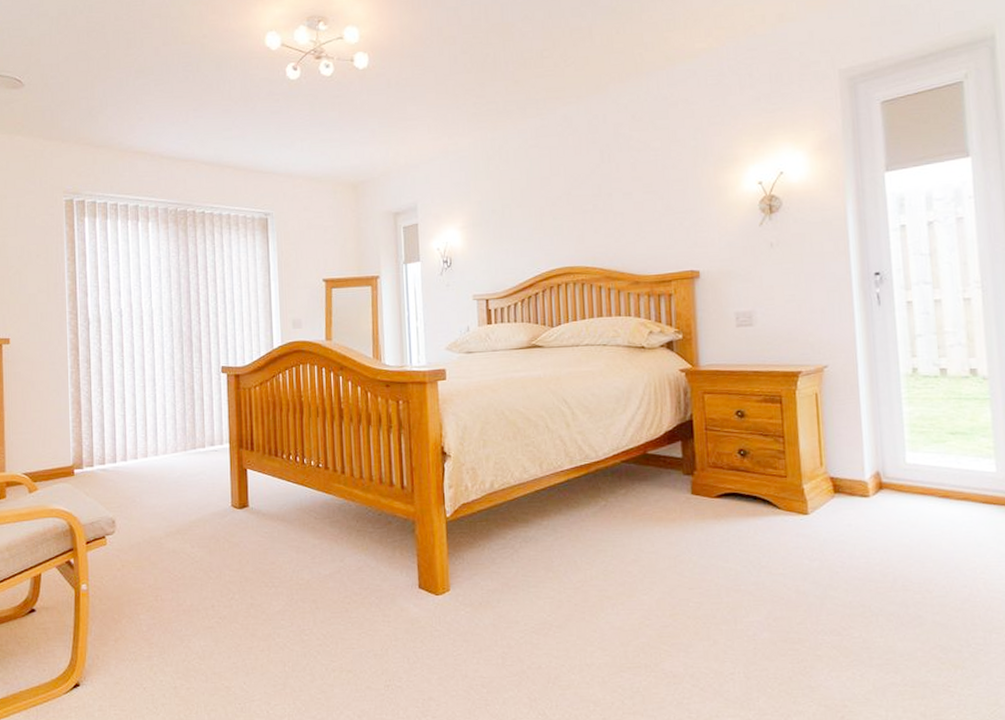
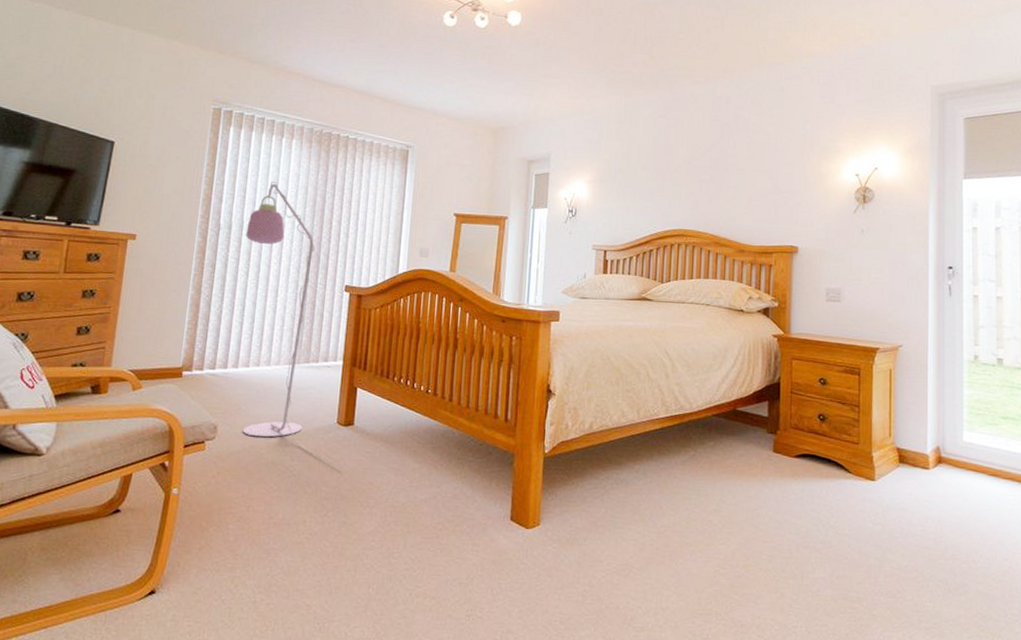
floor lamp: none [115,268,242,551] -> present [242,182,342,468]

